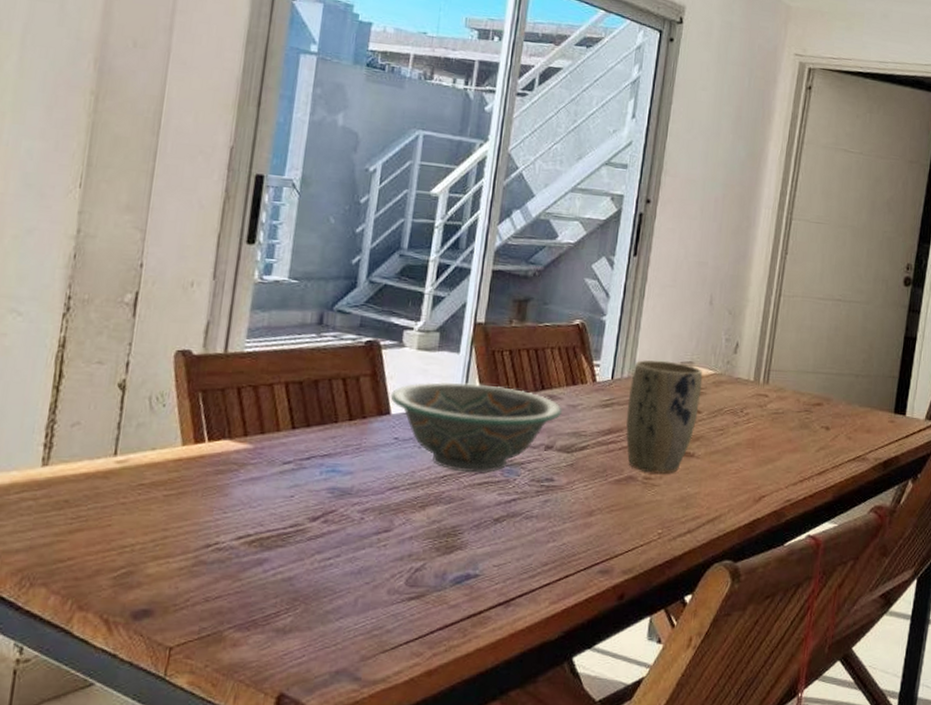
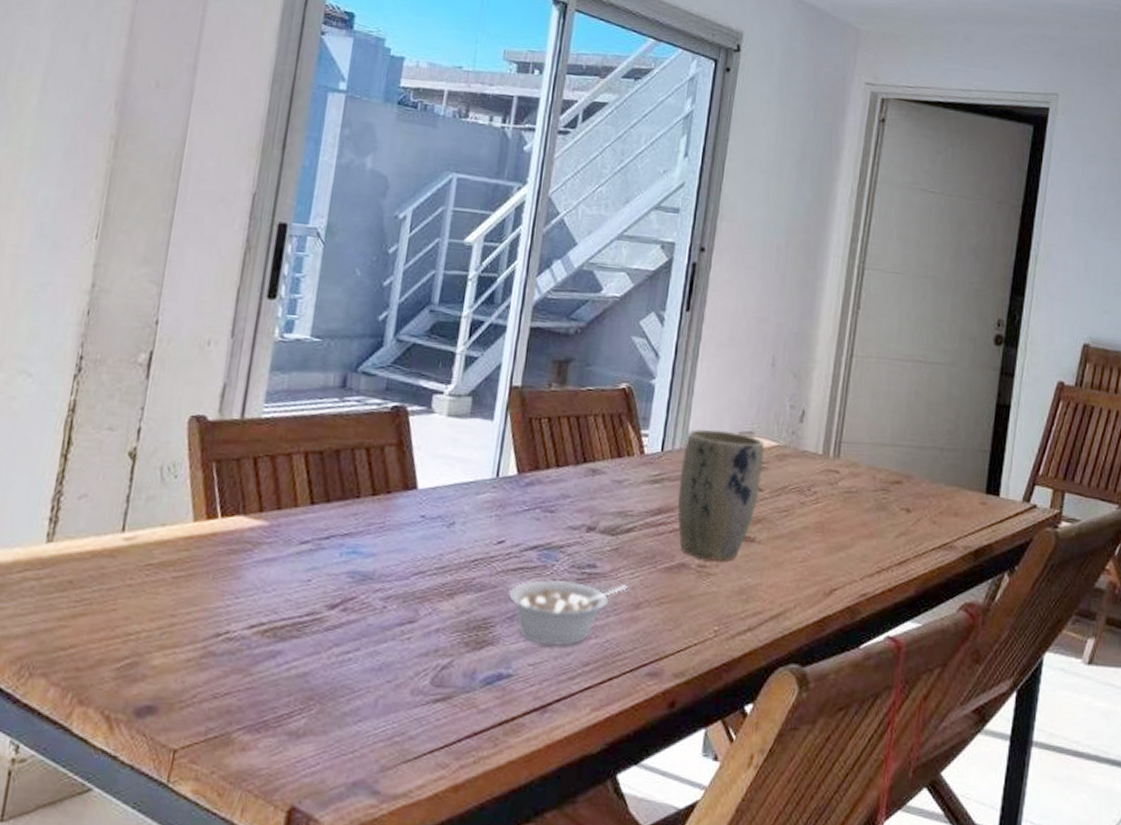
decorative bowl: present [390,381,563,474] -> none [417,452,607,558]
legume: none [475,492,581,550] -> present [509,580,627,647]

